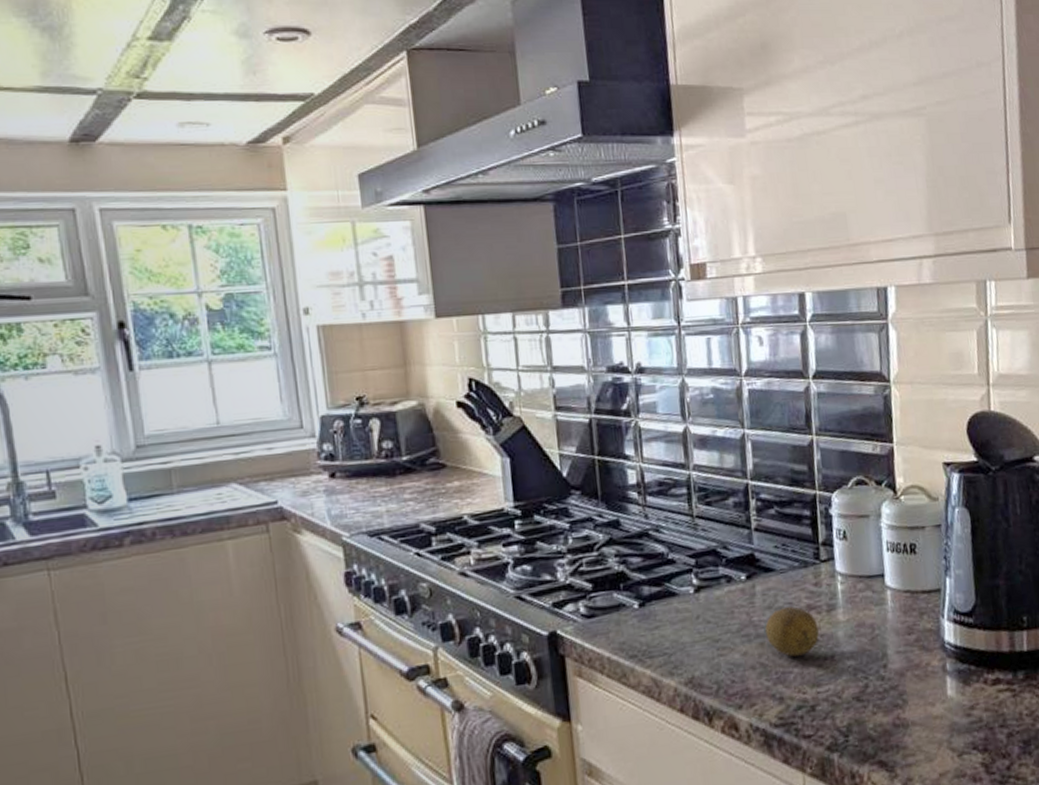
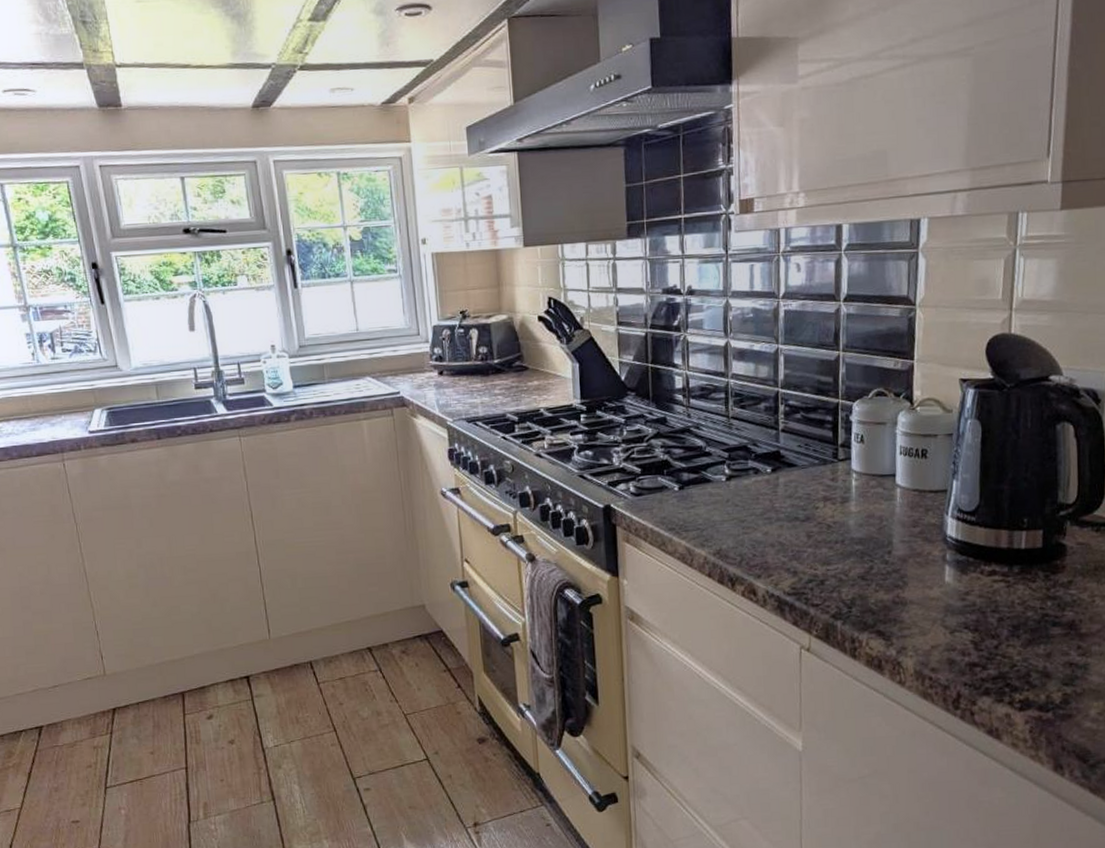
fruit: present [765,606,819,657] -> none [785,497,832,539]

